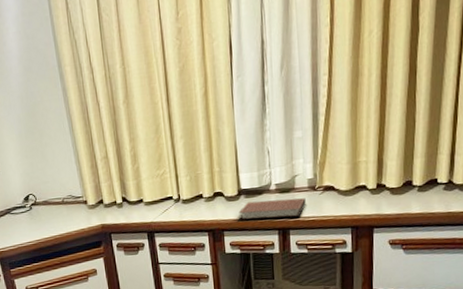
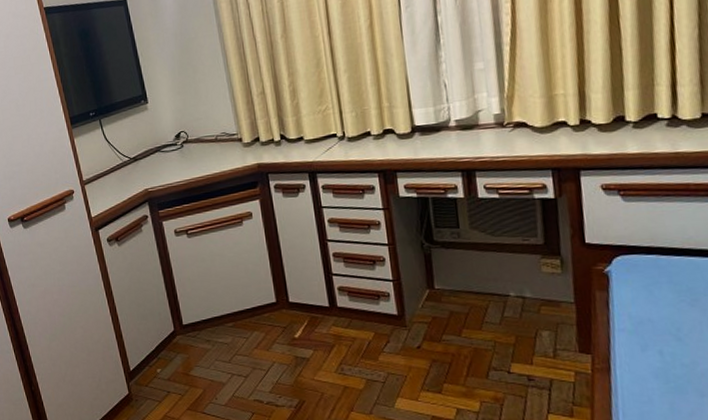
notebook: present [238,198,306,220] -> none [413,135,494,160]

